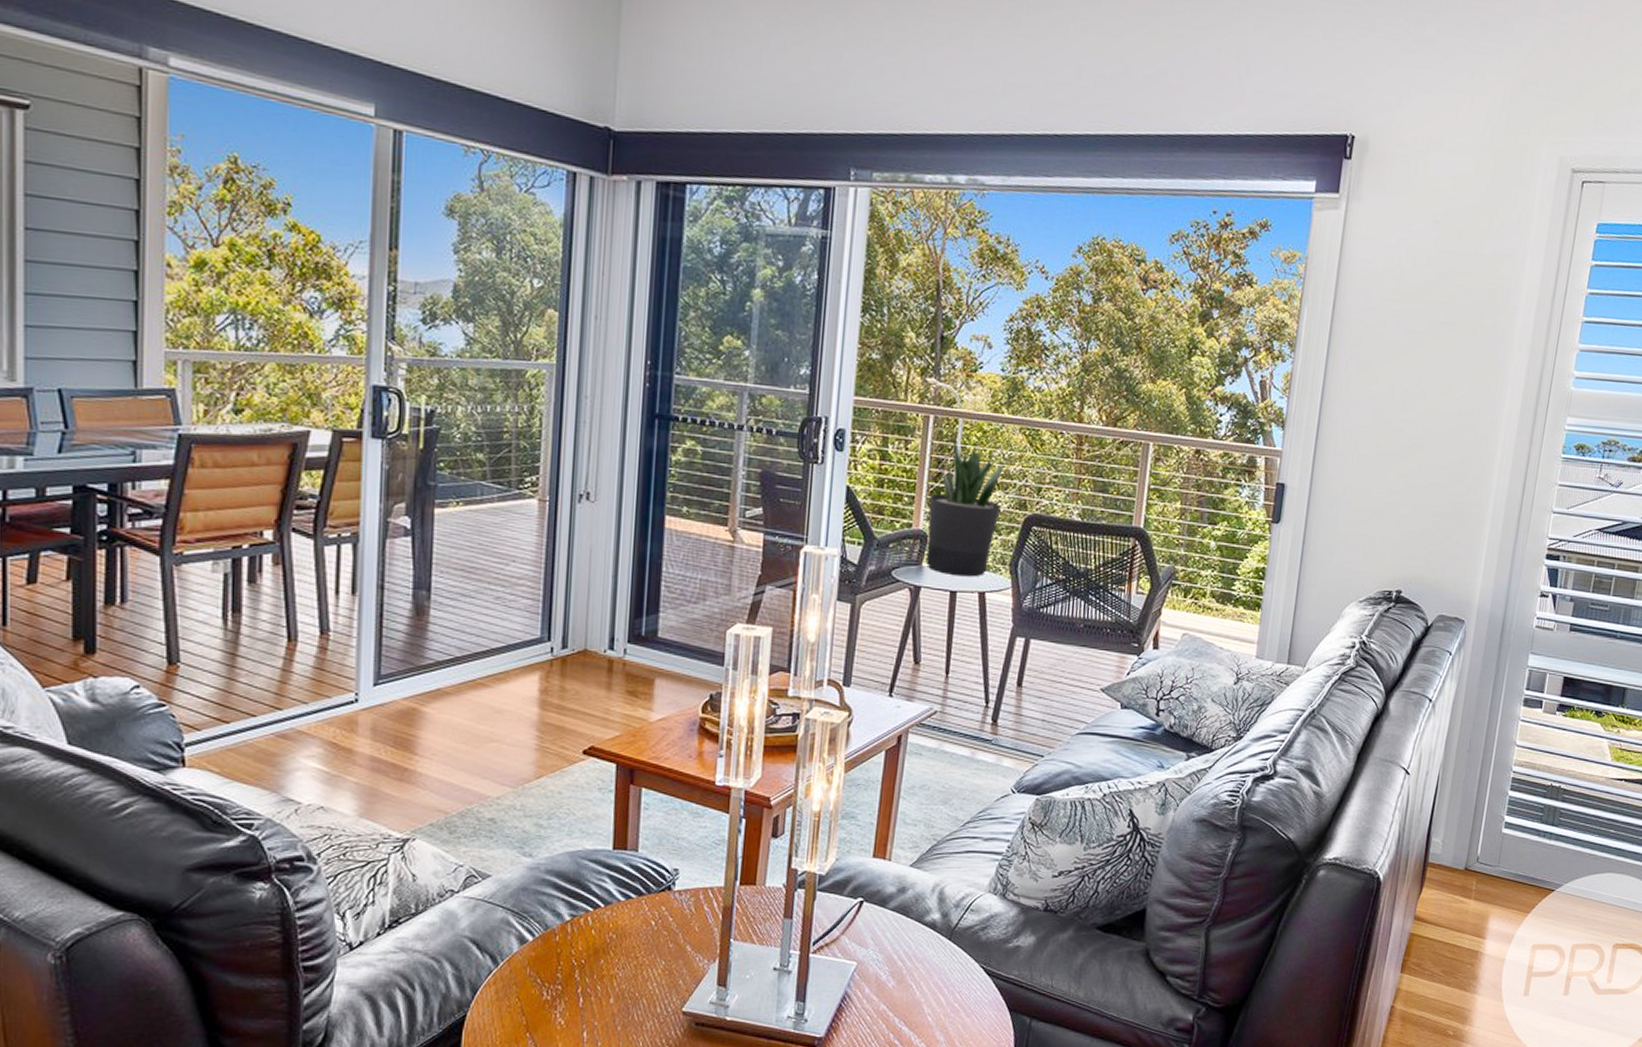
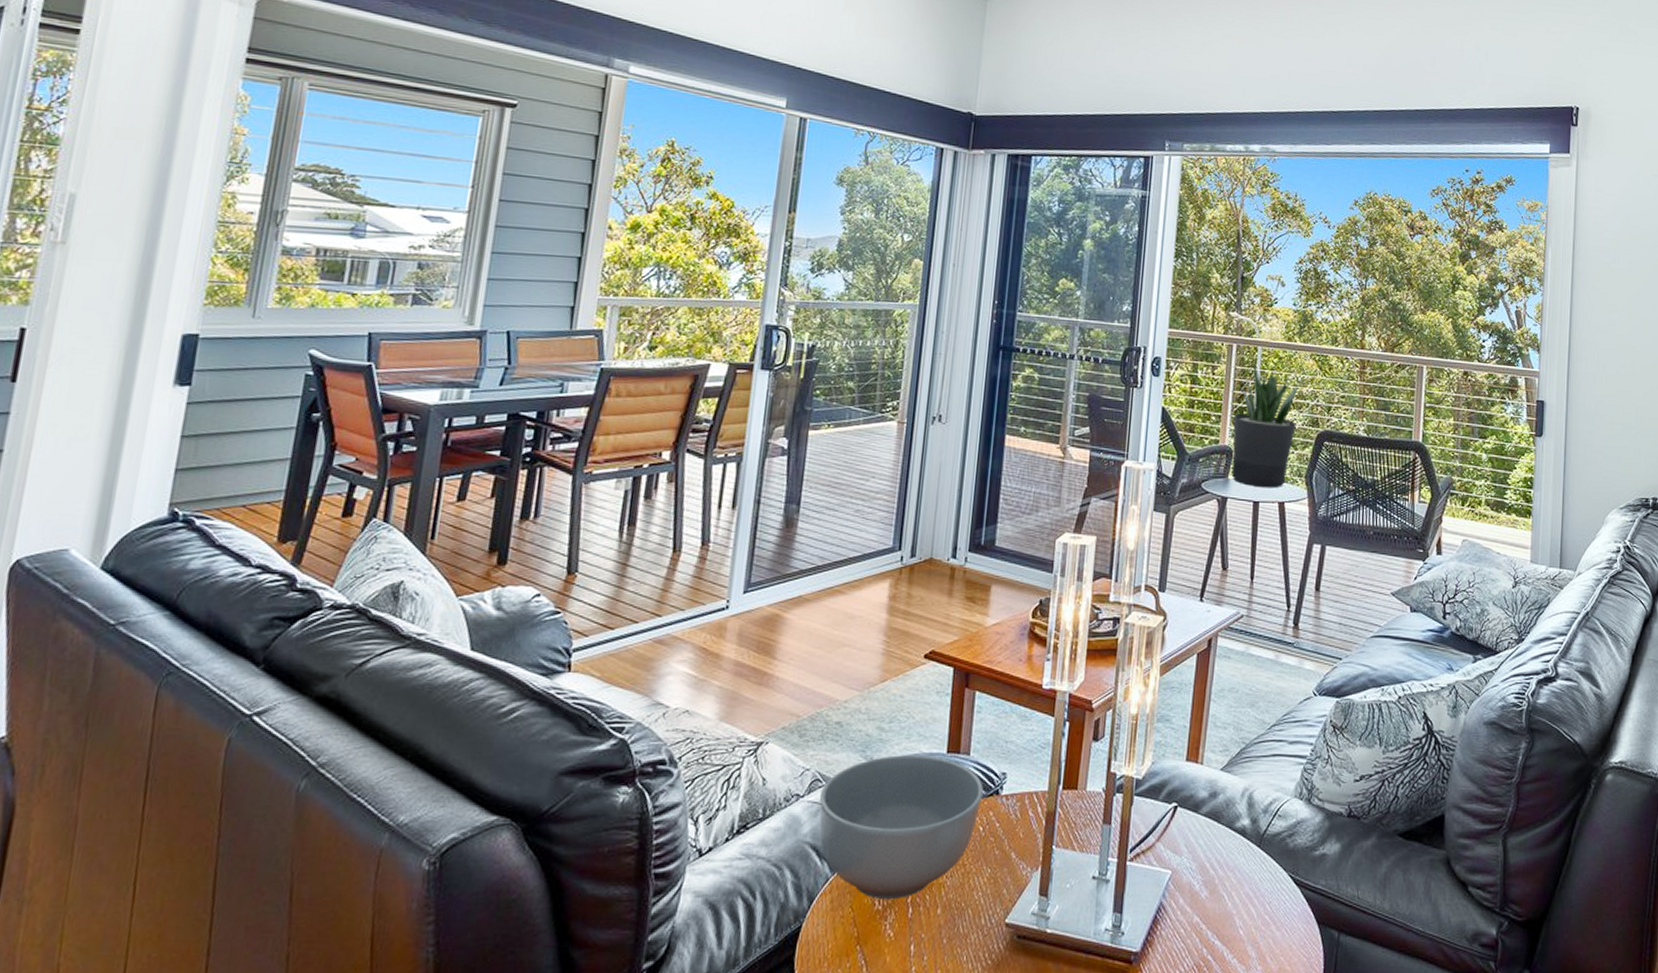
bowl: none [476,852,654,991] -> present [819,755,983,900]

